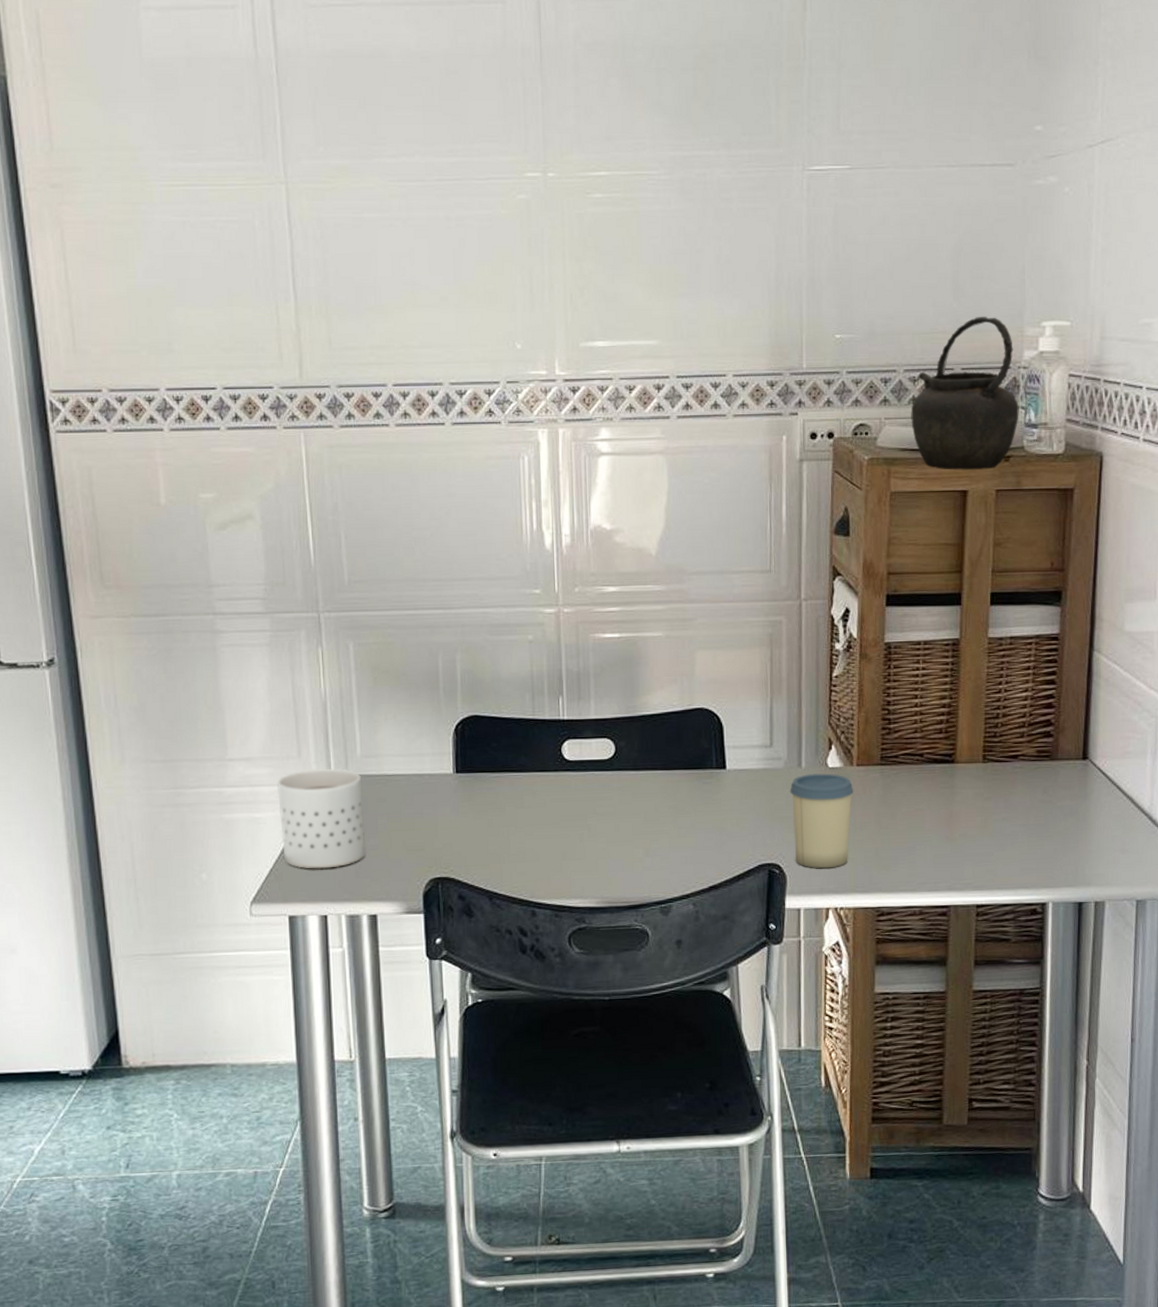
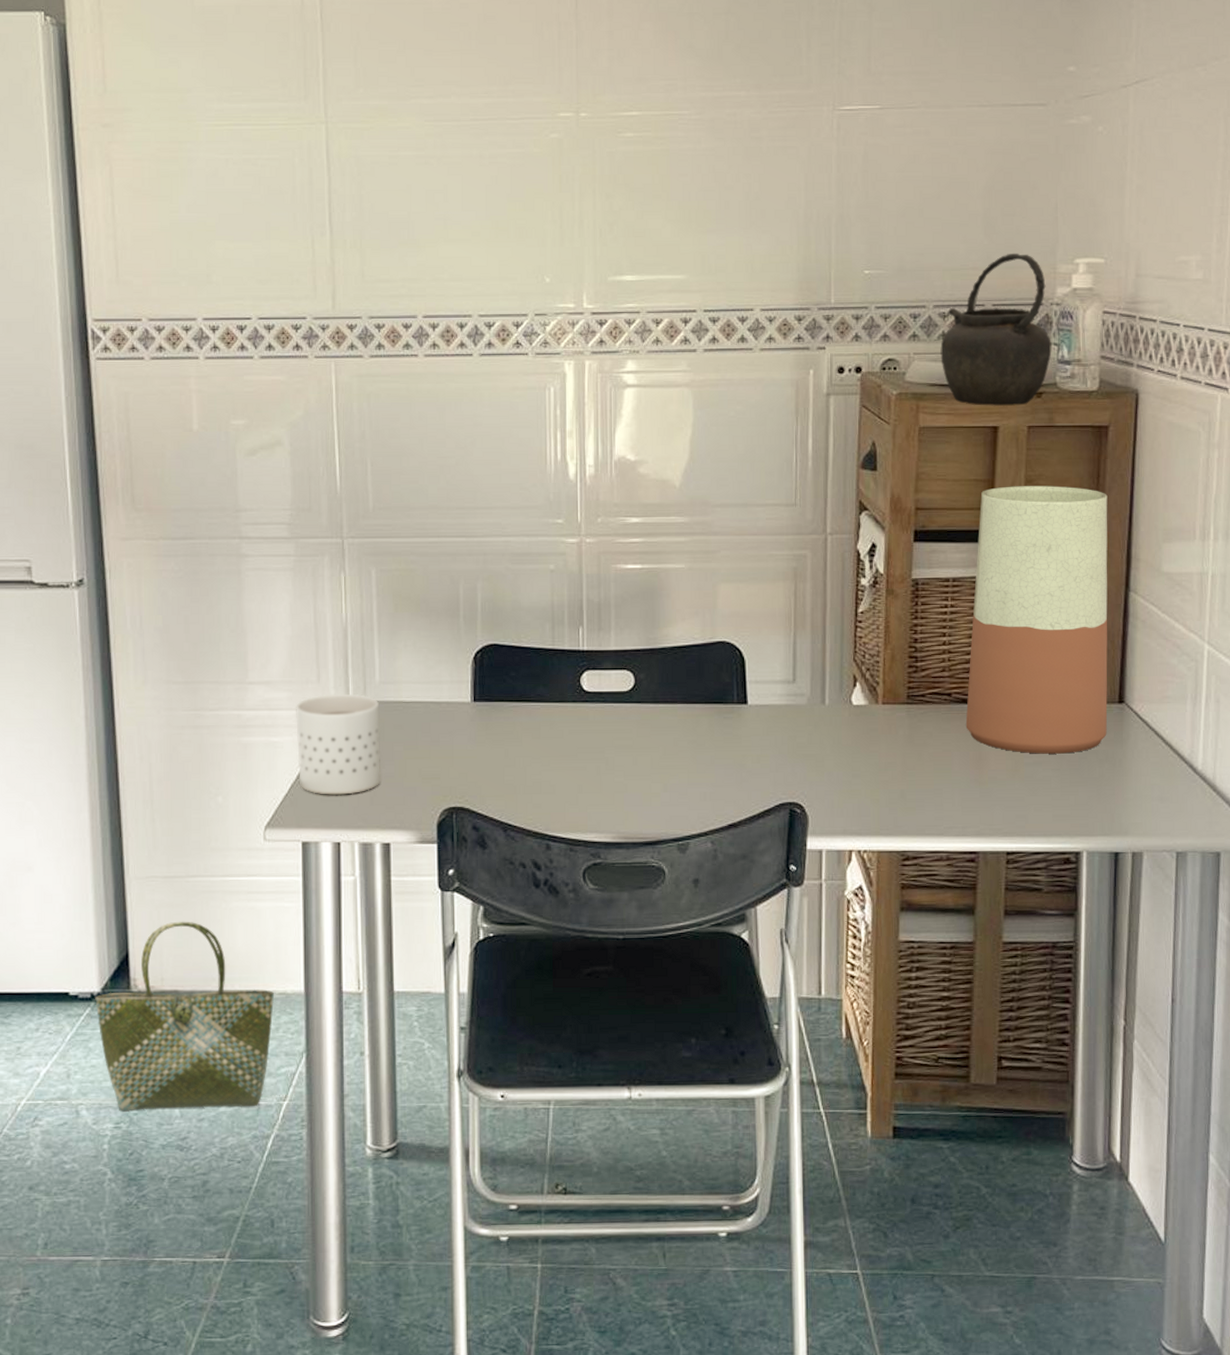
shopping bag: none [86,997,267,1185] -> present [95,921,274,1112]
cup: present [789,773,854,869] -> none [812,711,879,809]
vase: none [937,548,1073,810] -> present [965,486,1108,754]

